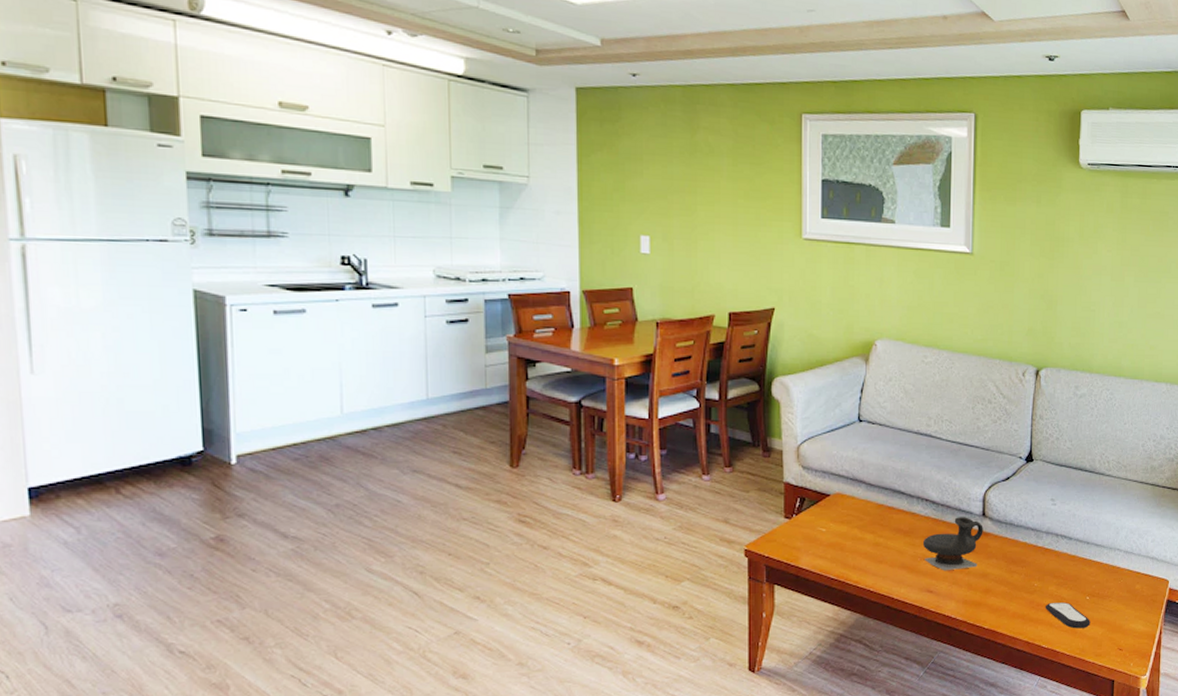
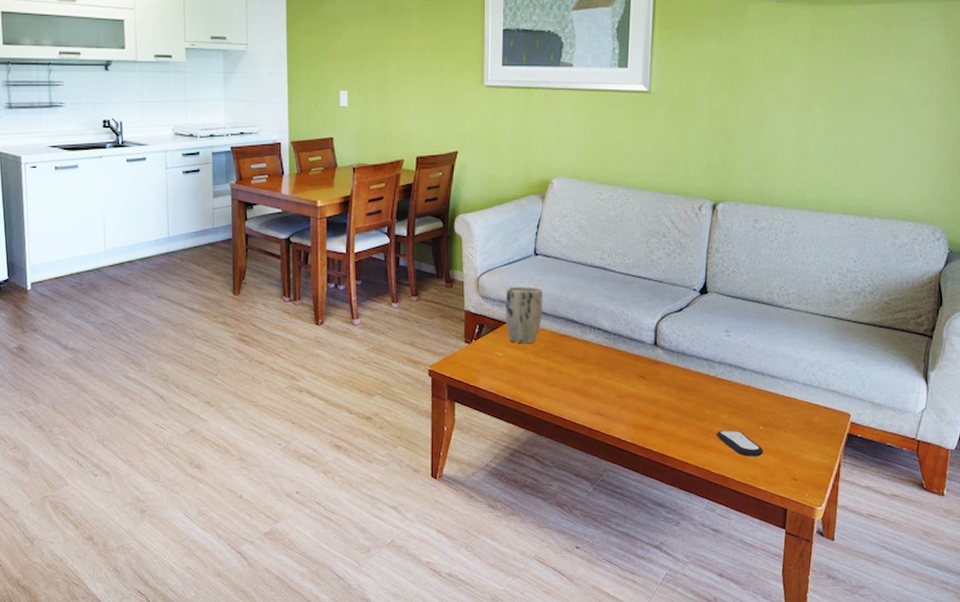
plant pot: none [828,455,868,517] -> present [505,286,543,343]
teapot: present [922,517,983,571] -> none [594,346,655,396]

